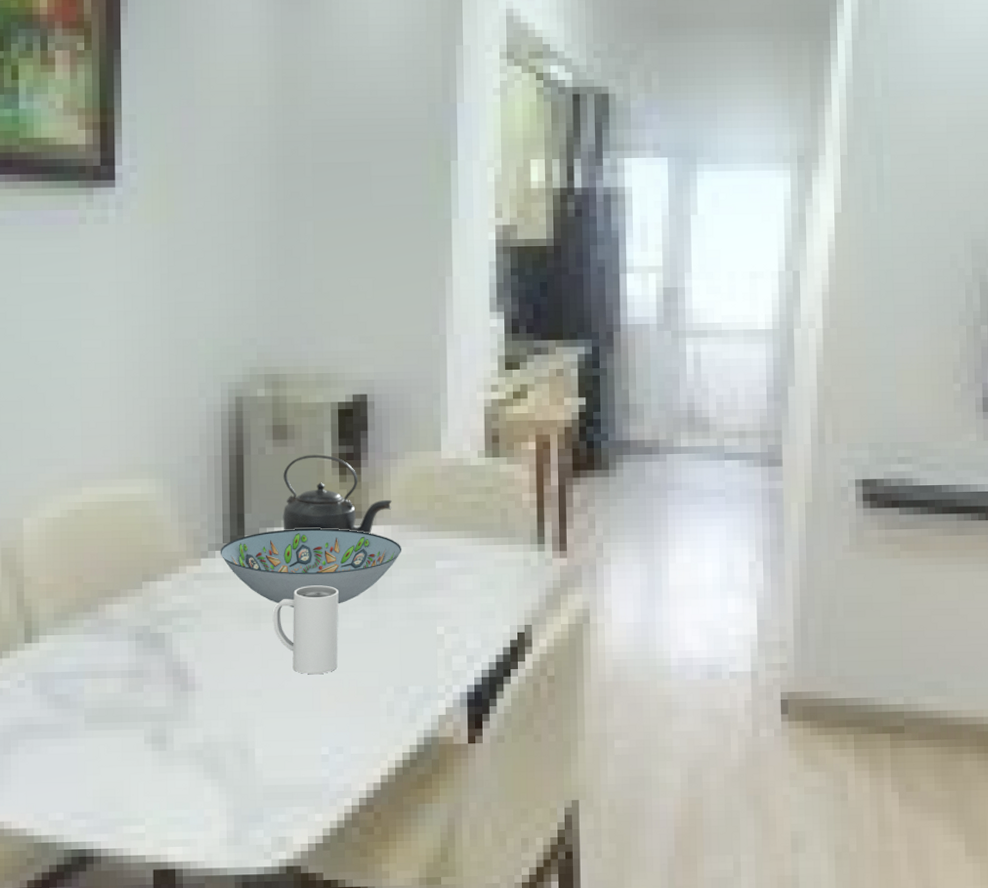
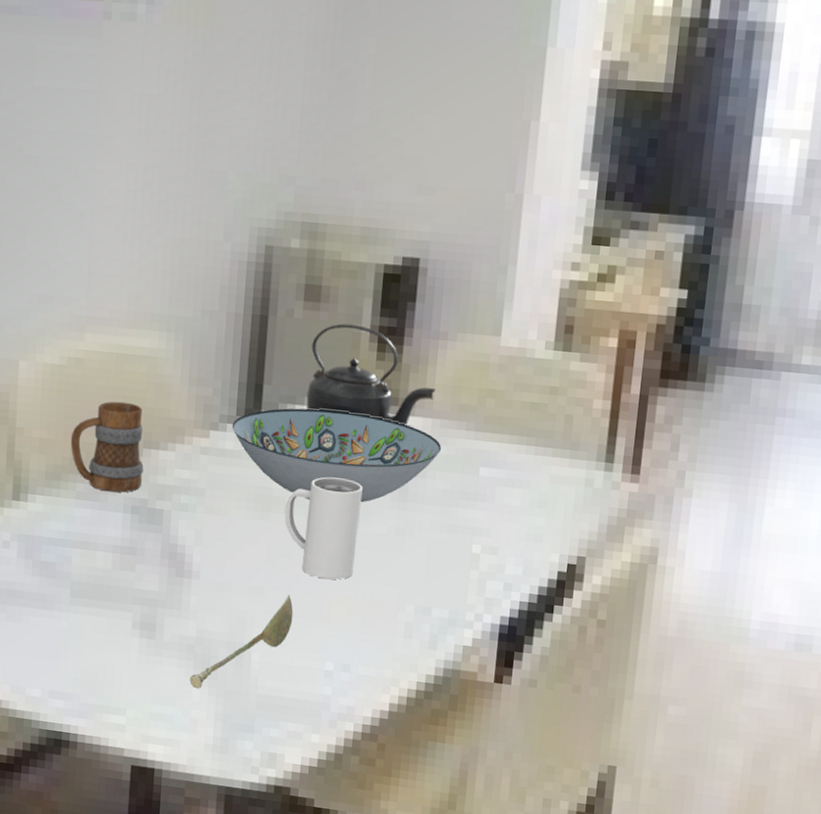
mug: none [75,543,144,623] -> present [70,401,143,493]
soupspoon: none [201,693,289,790] -> present [190,594,294,689]

